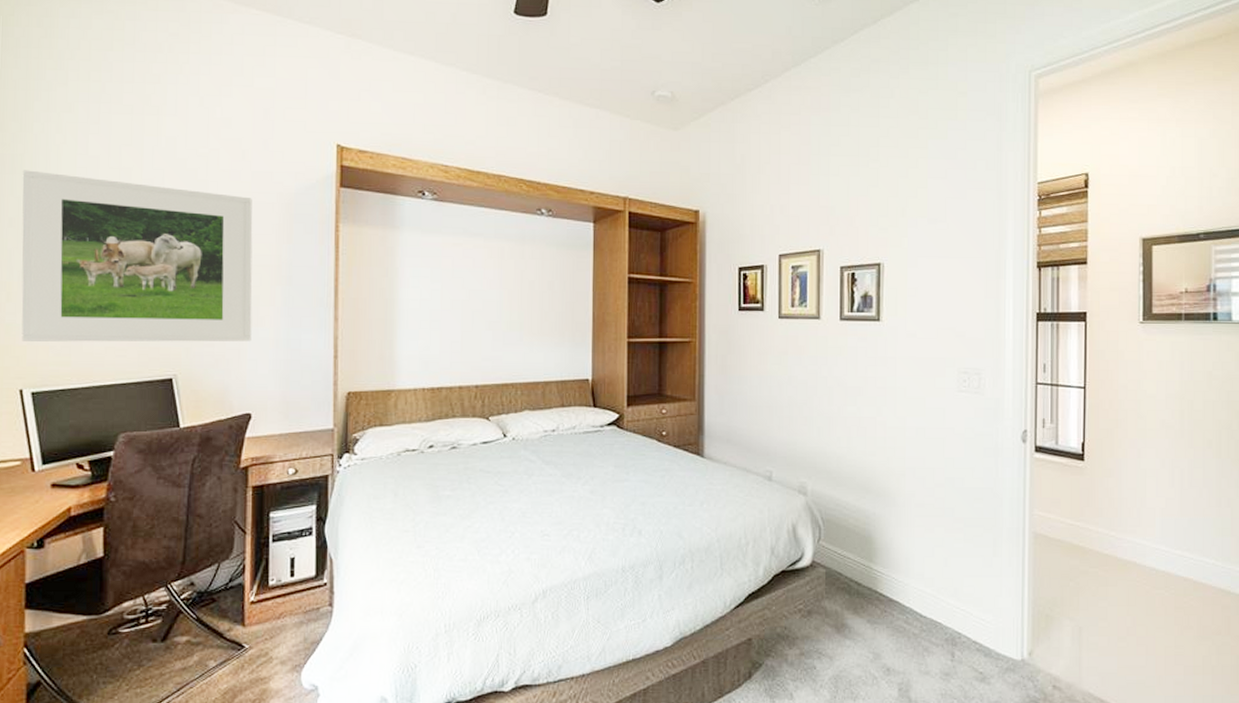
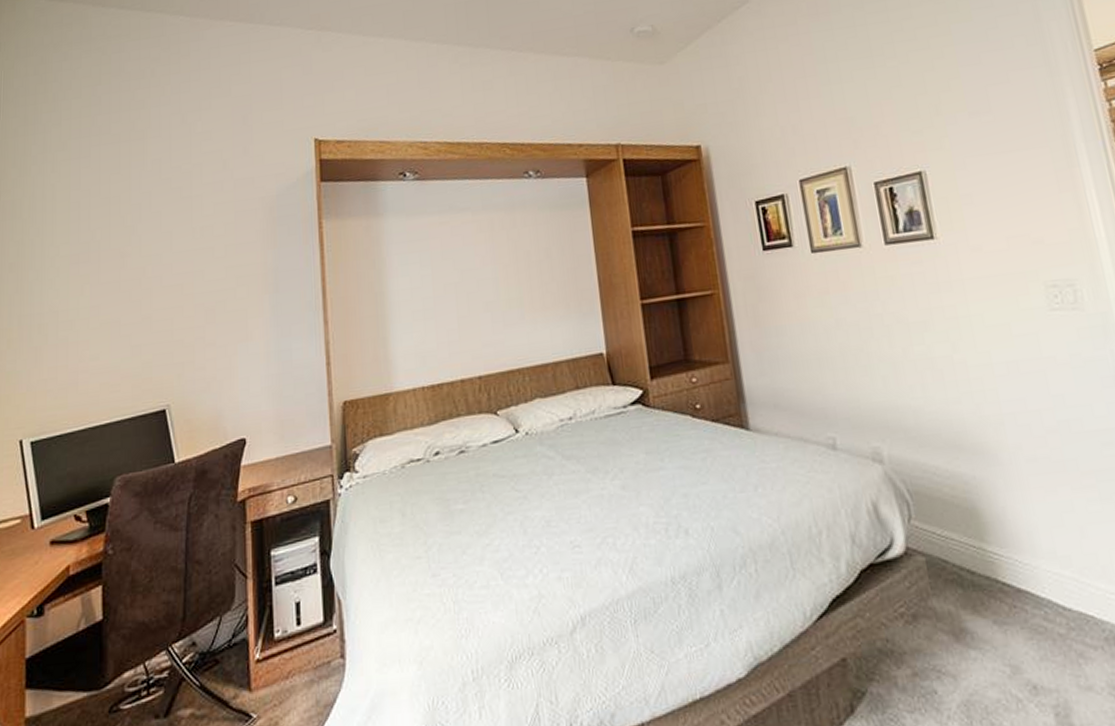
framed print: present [21,170,253,342] -> none [21,206,242,388]

